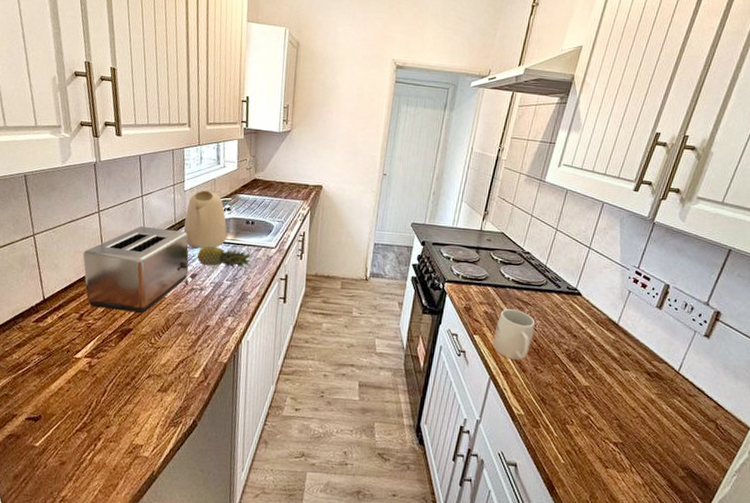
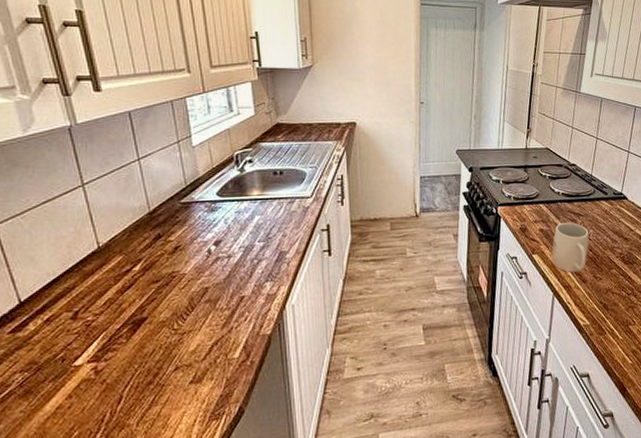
toaster: present [82,226,189,313] -> none [68,193,211,301]
kettle: present [184,190,227,248] -> none [198,143,252,210]
fruit: present [197,246,253,272] -> none [219,204,287,229]

